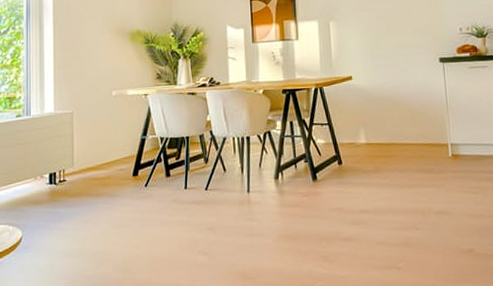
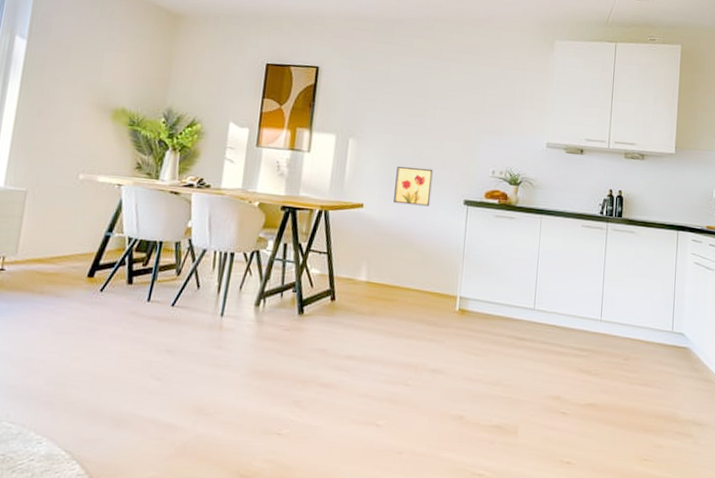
wall art: none [375,36,410,71] -> present [393,166,433,207]

